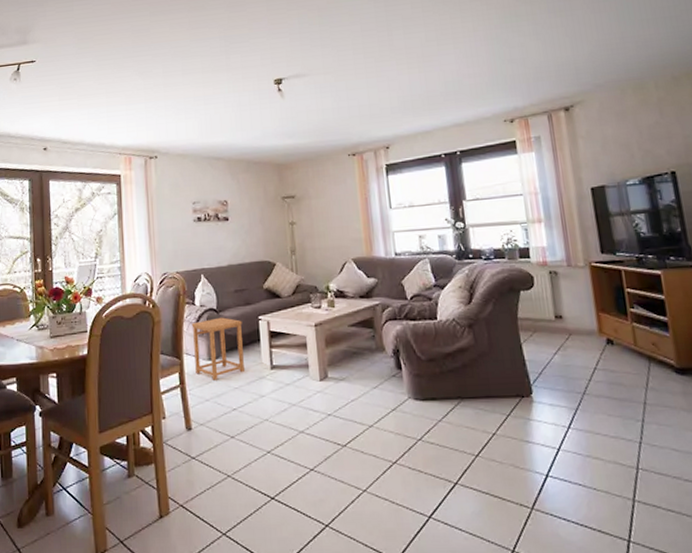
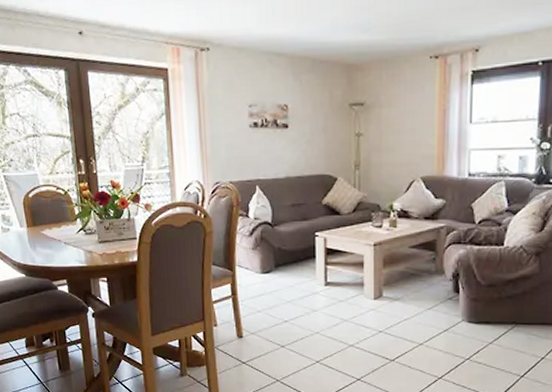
side table: present [191,317,244,380] -> none [245,231,298,293]

